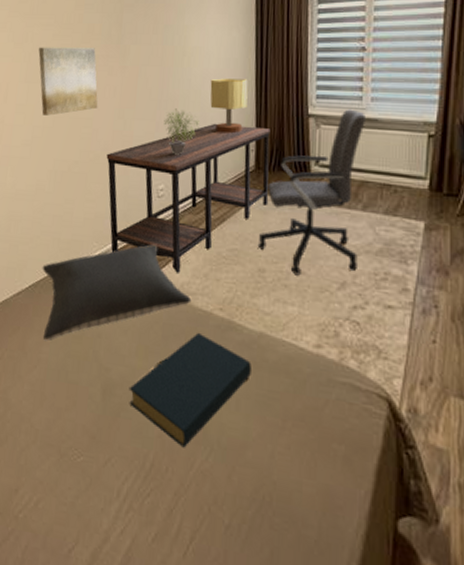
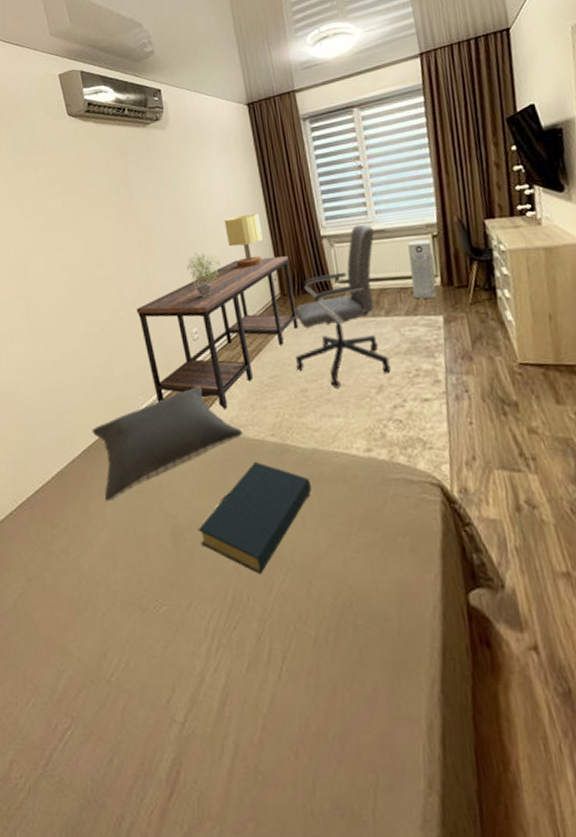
wall art: present [38,47,98,116] -> none [51,208,120,283]
air purifier: none [396,137,426,202] -> present [408,239,437,299]

